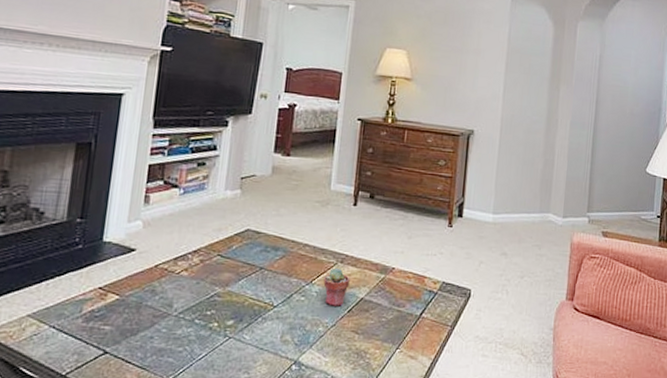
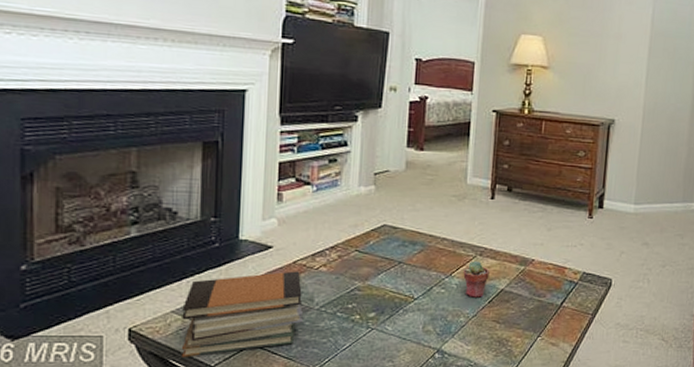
book stack: none [32,275,162,365] -> present [181,271,303,357]

